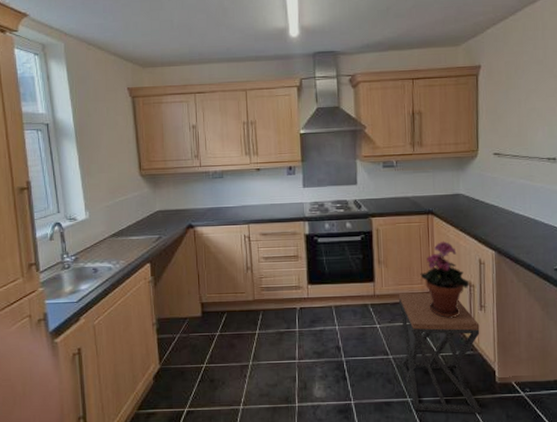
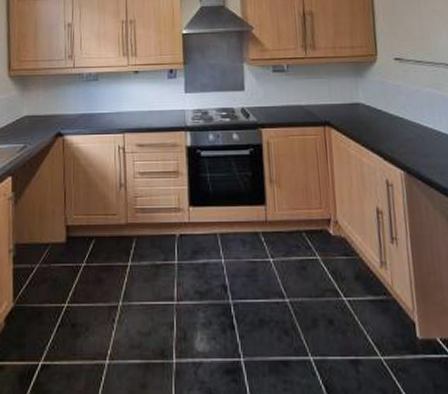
stool: present [398,292,481,414] -> none [294,219,402,381]
potted plant: present [420,240,469,318] -> none [318,157,377,252]

